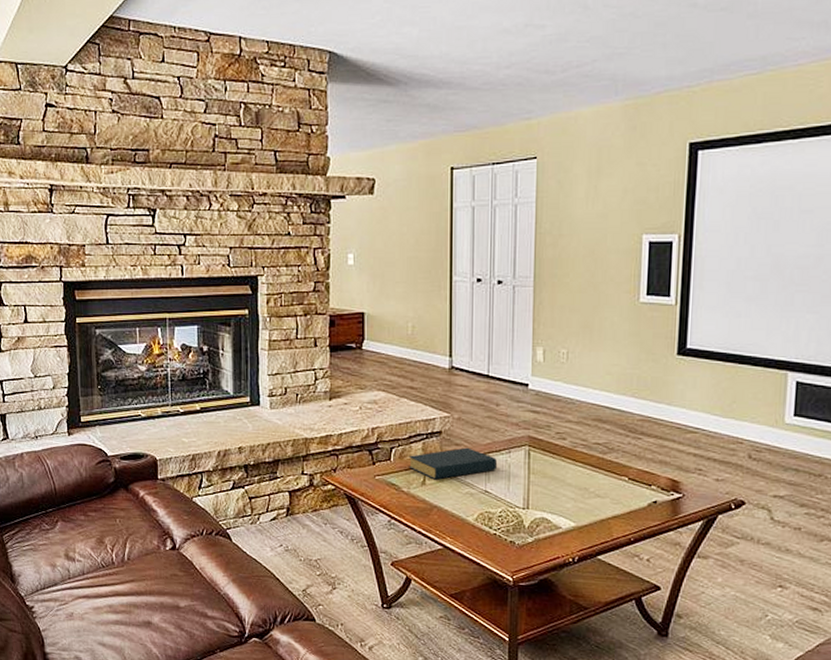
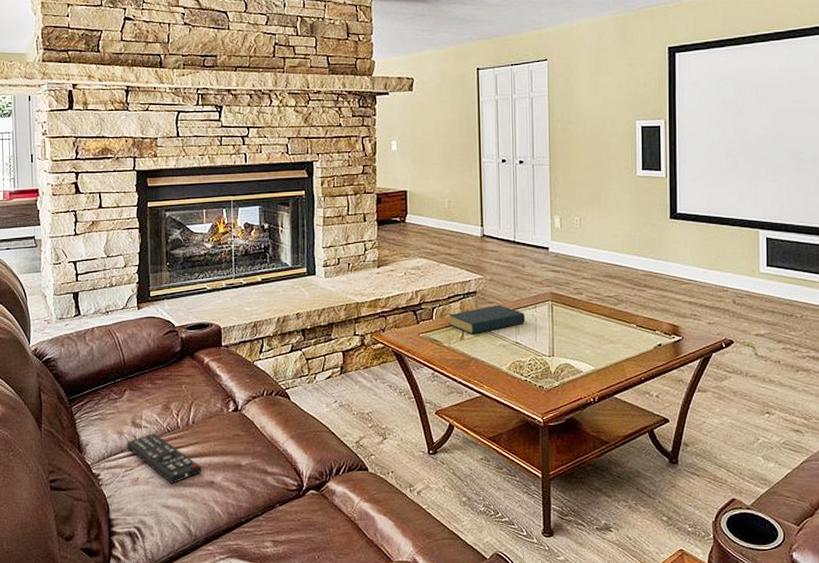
remote control: none [60,568,139,622] -> present [127,433,202,485]

